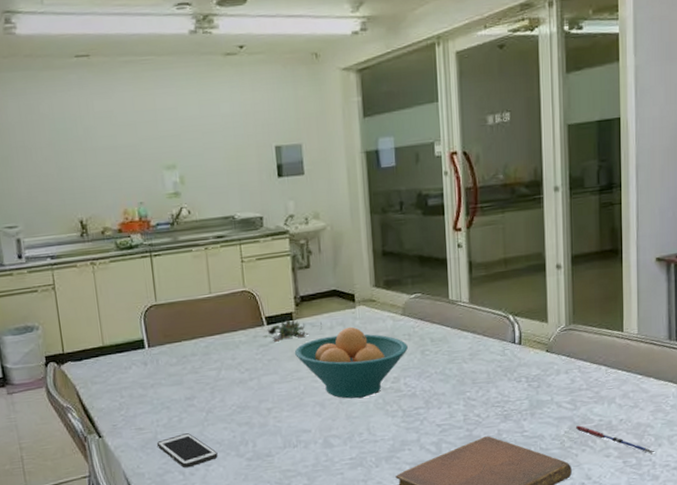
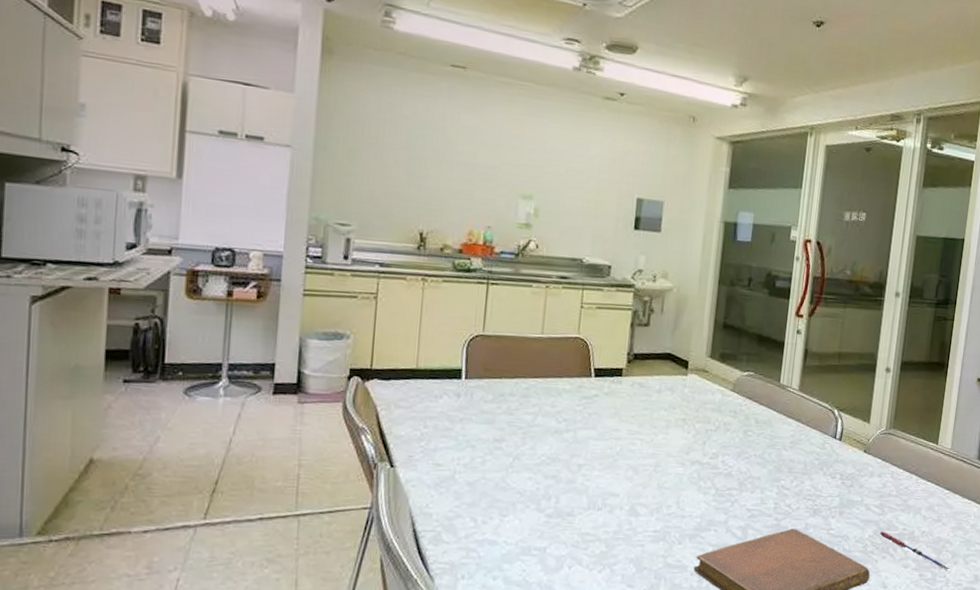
cell phone: present [156,433,218,468] -> none [452,477,517,515]
succulent plant: present [262,319,322,342] -> none [588,375,651,396]
fruit bowl: present [294,326,408,399] -> none [617,393,732,469]

